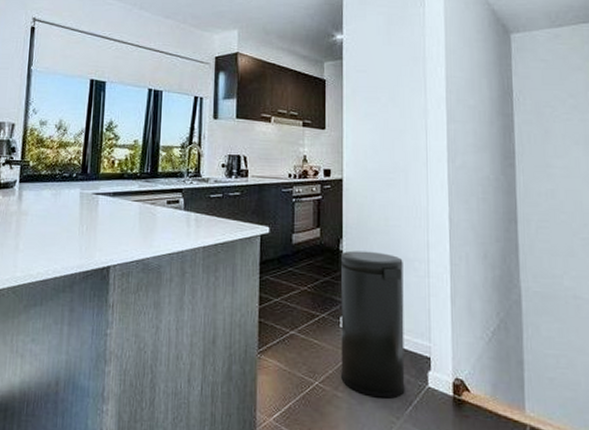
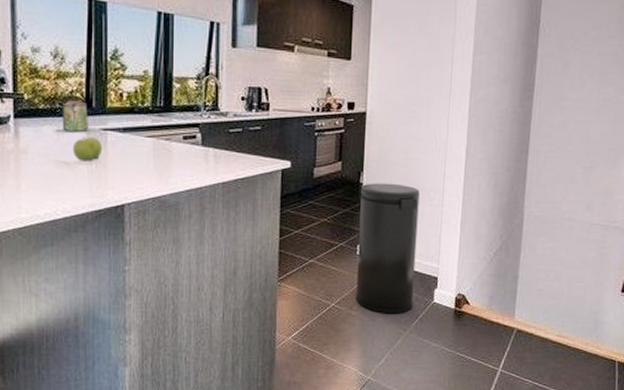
canister: none [60,167,83,196] -> present [62,101,88,133]
fruit: none [67,200,93,224] -> present [72,136,102,161]

